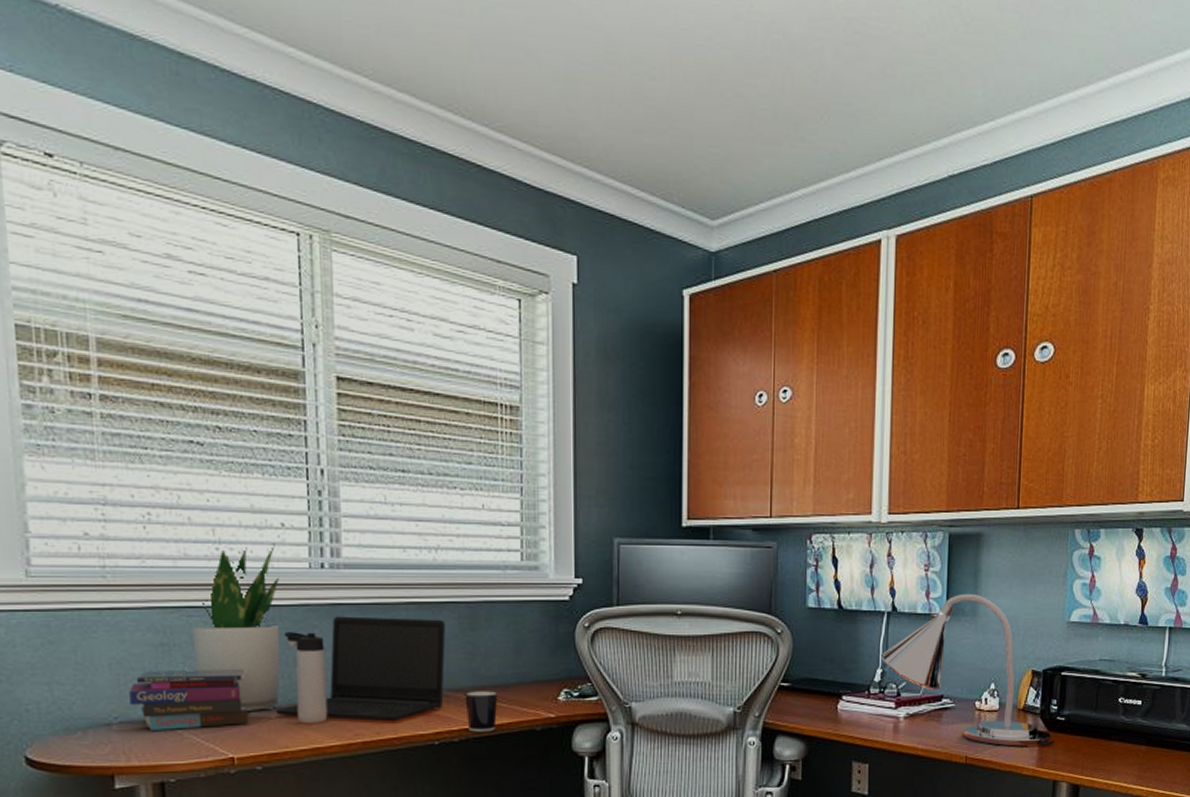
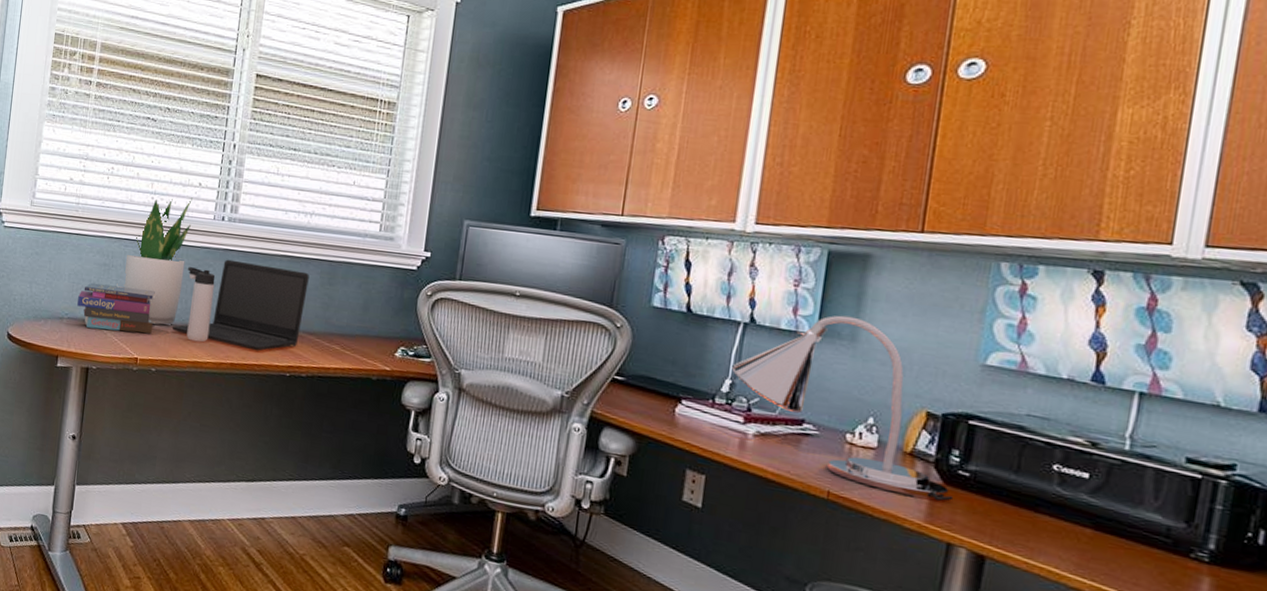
mug: present [465,691,498,732] -> none [314,336,344,374]

